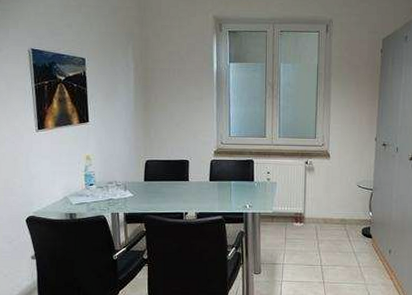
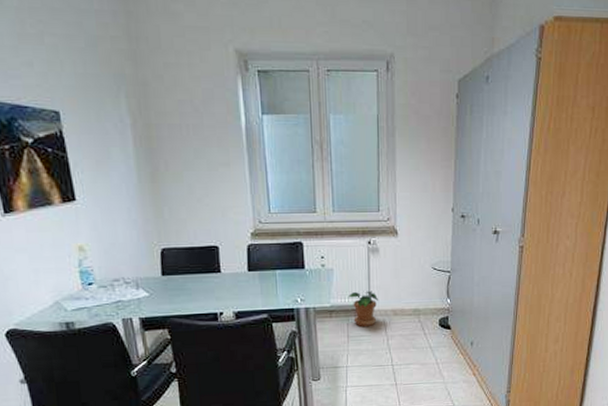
potted plant: none [288,201,313,231] -> present [349,290,379,326]

